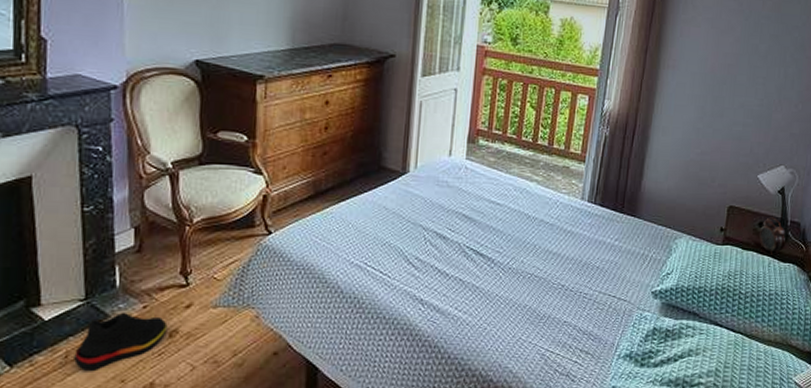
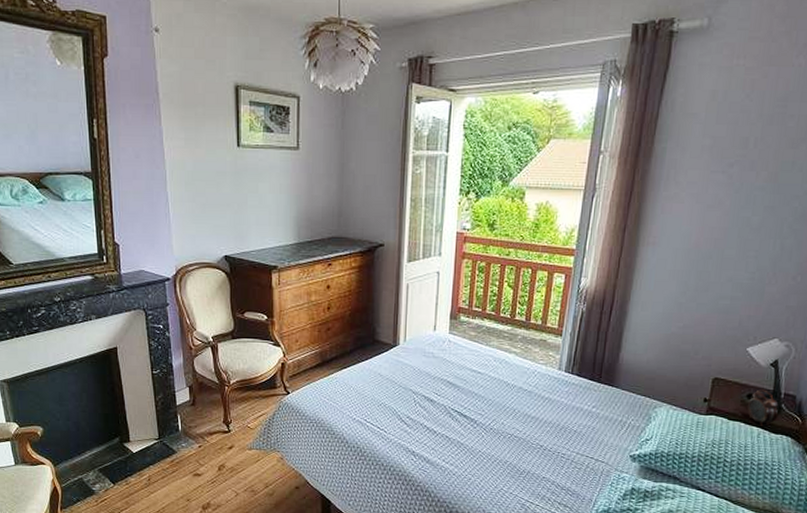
shoe: present [74,311,168,371] -> none [154,449,217,491]

